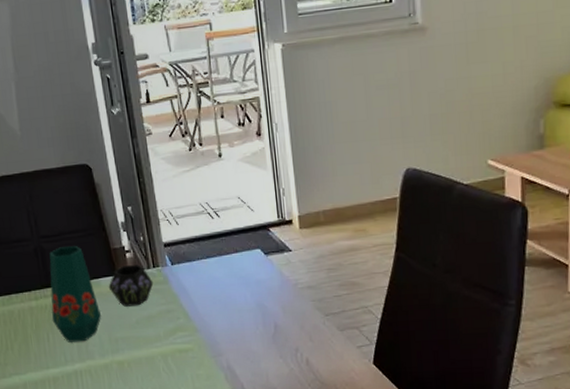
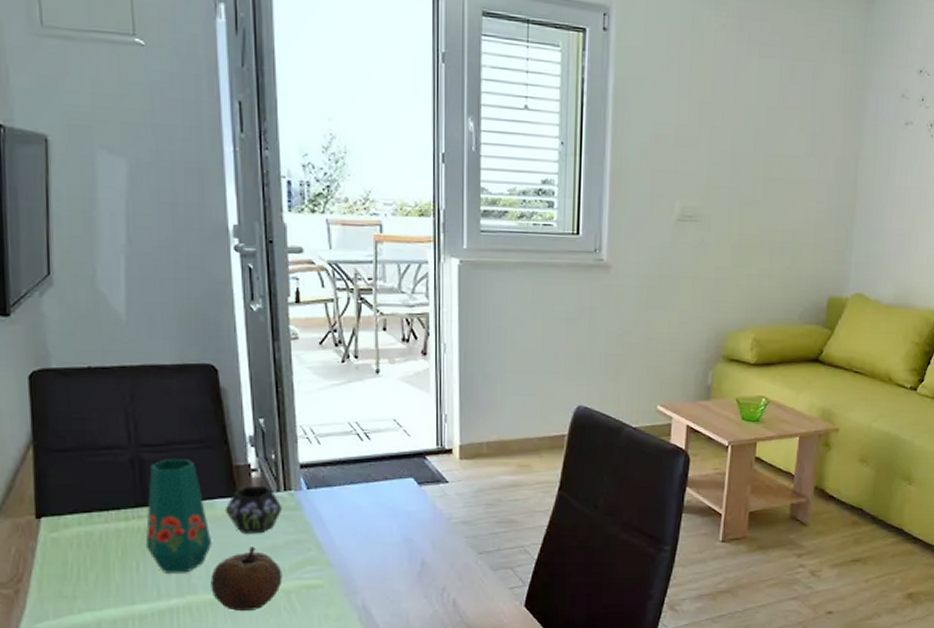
fruit: none [103,317,160,374] -> present [210,547,283,612]

